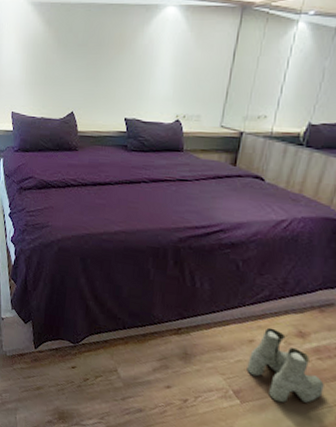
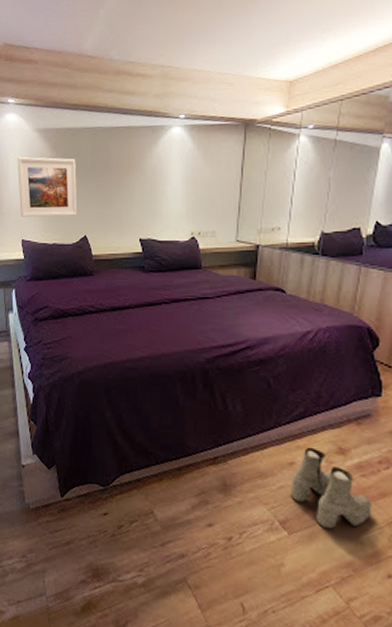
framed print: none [11,29,68,92] -> present [17,156,78,217]

